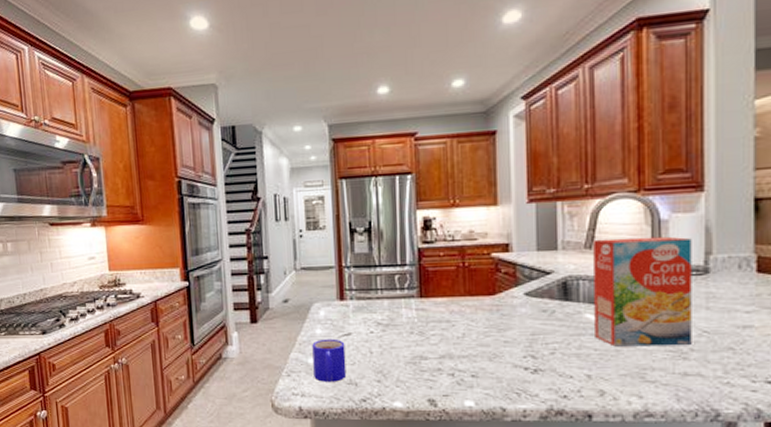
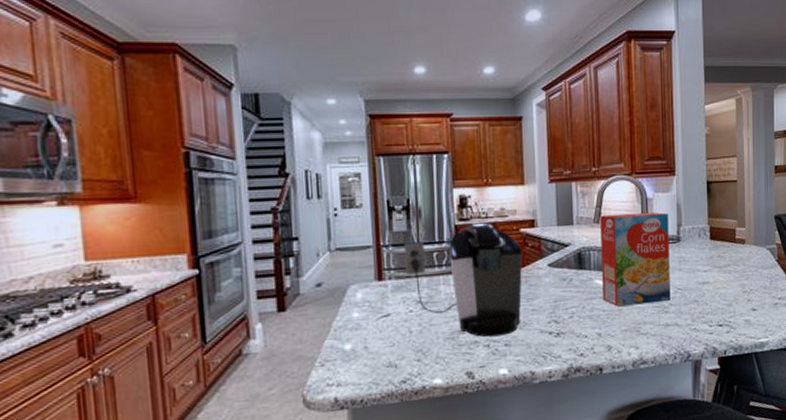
mug: present [312,338,347,383] -> none [349,321,386,369]
coffee maker: none [364,246,494,366] -> present [403,222,523,338]

